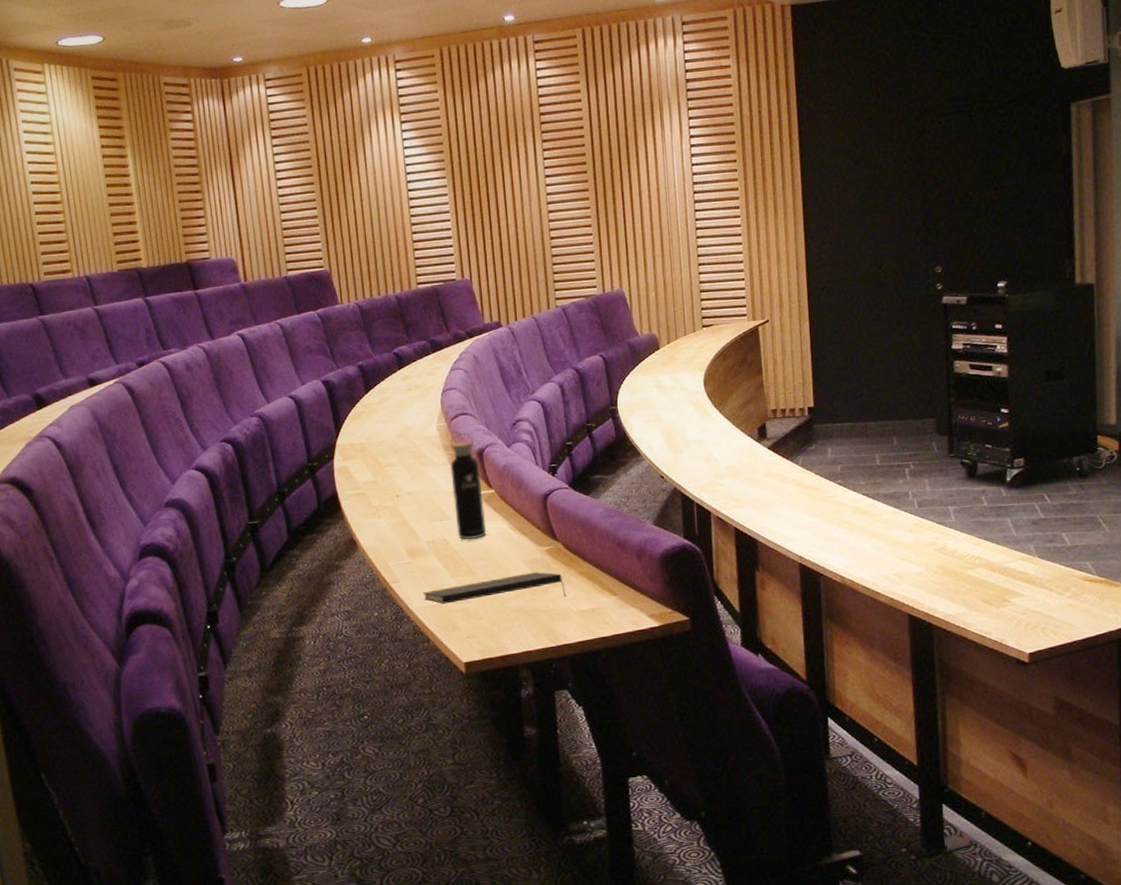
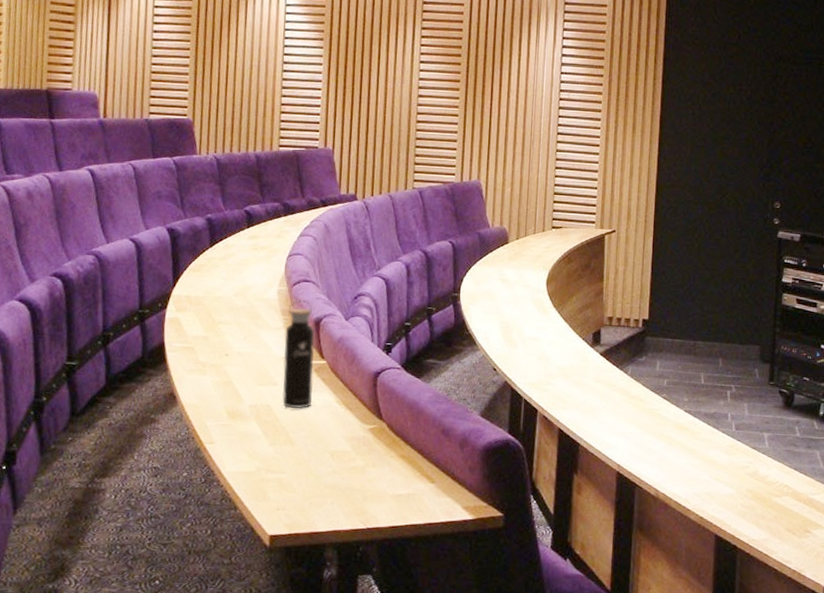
notepad: present [422,572,566,604] -> none [237,449,384,478]

